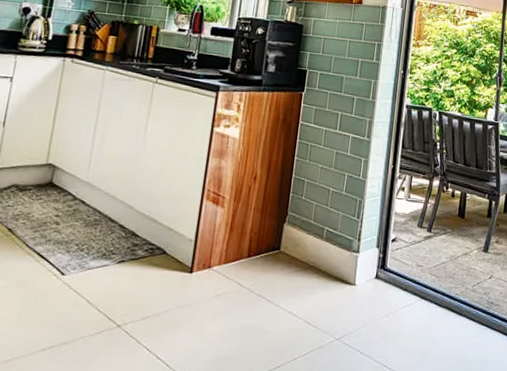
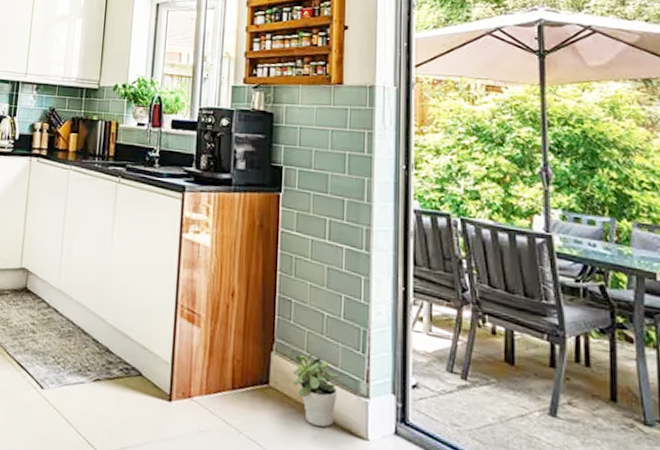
potted plant: none [300,221,337,280] -> present [293,352,339,428]

